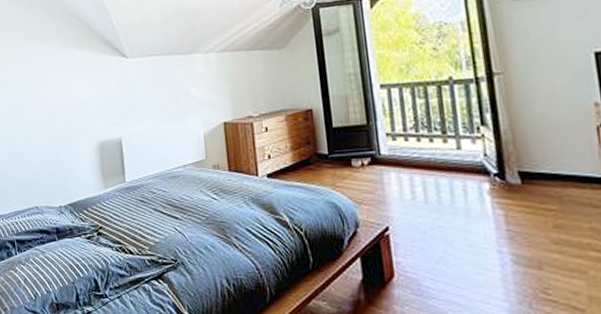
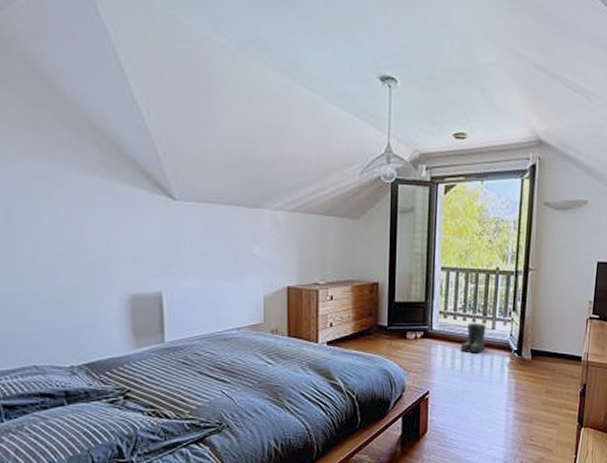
boots: none [420,143,452,179] -> present [461,323,487,352]

